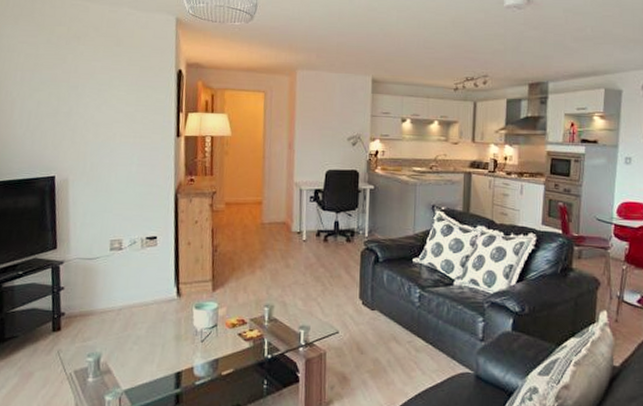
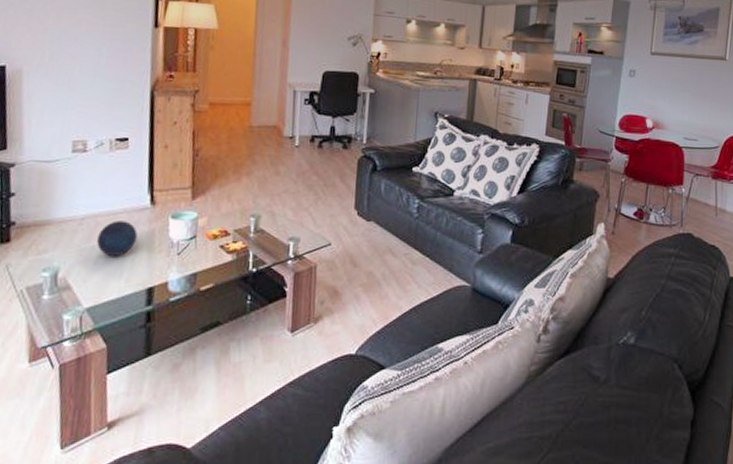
decorative orb: none [132,311,166,343] -> present [97,220,138,256]

